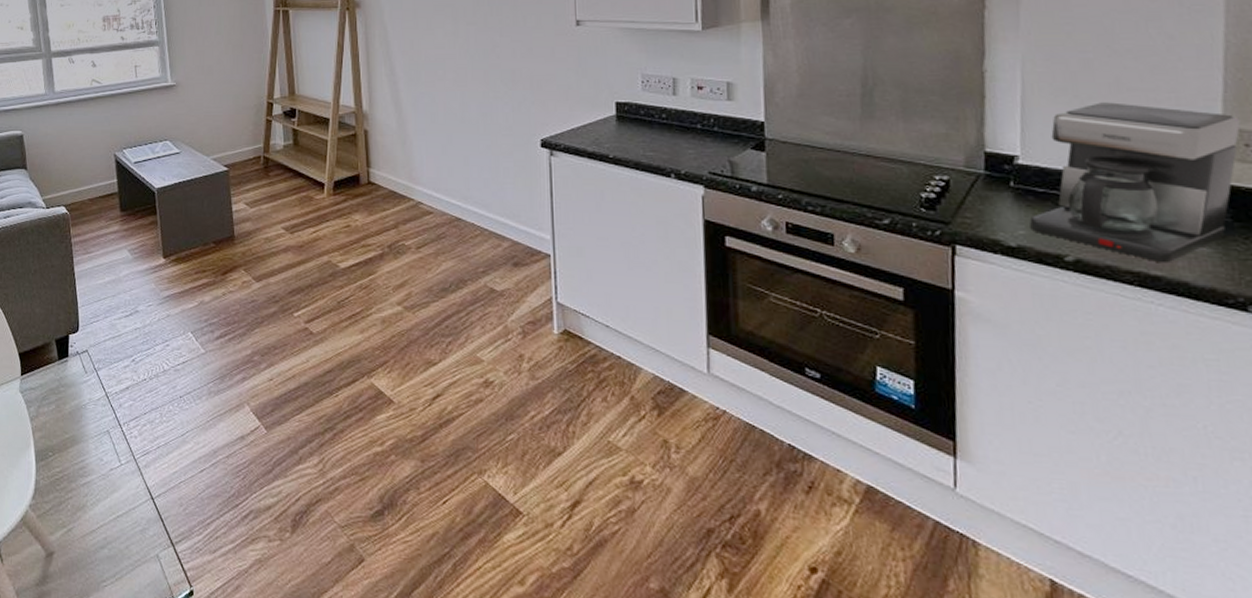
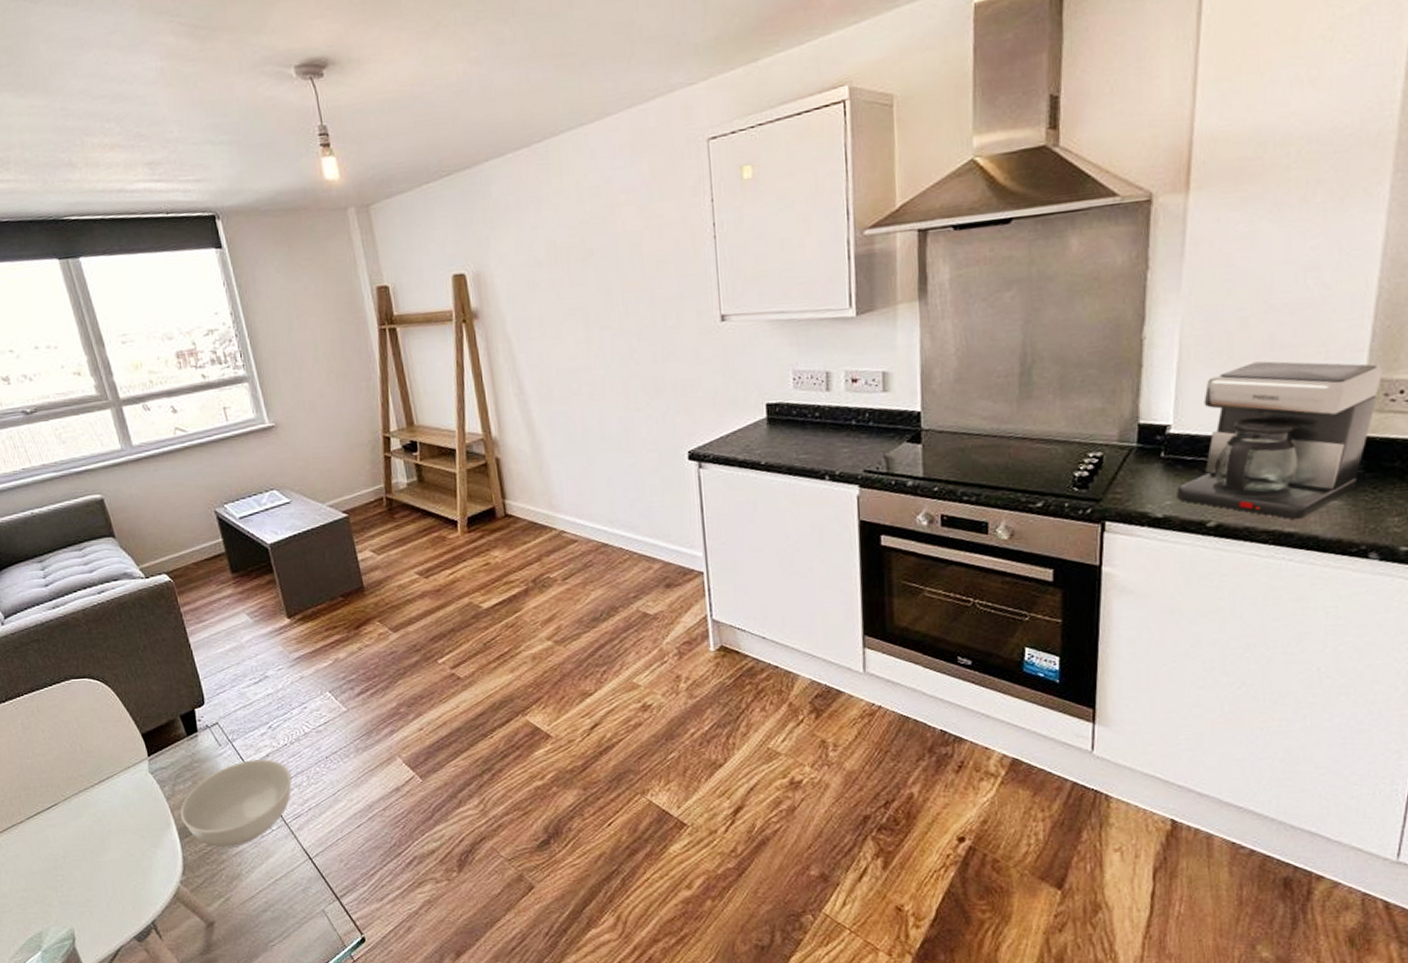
bowl: none [40,390,147,476] -> present [180,759,292,847]

